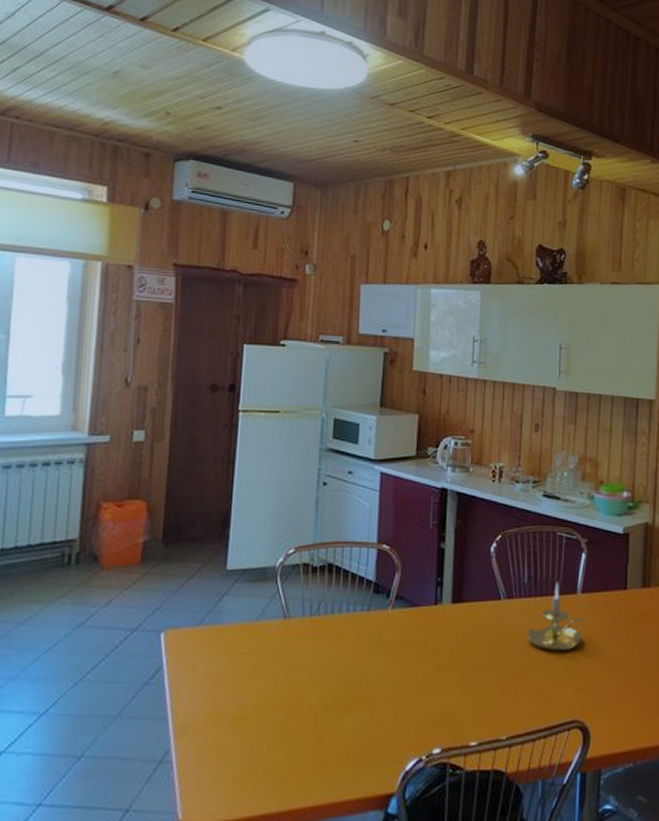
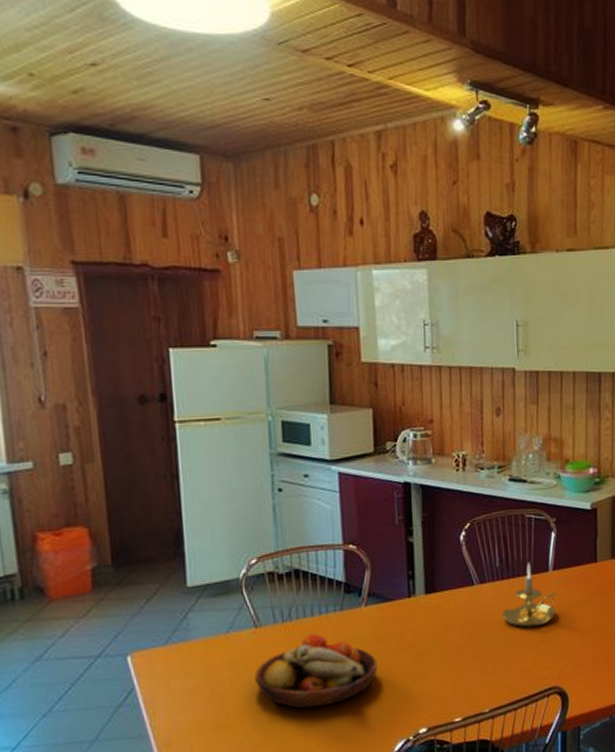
fruit bowl: none [277,631,398,711] -> present [255,633,378,709]

